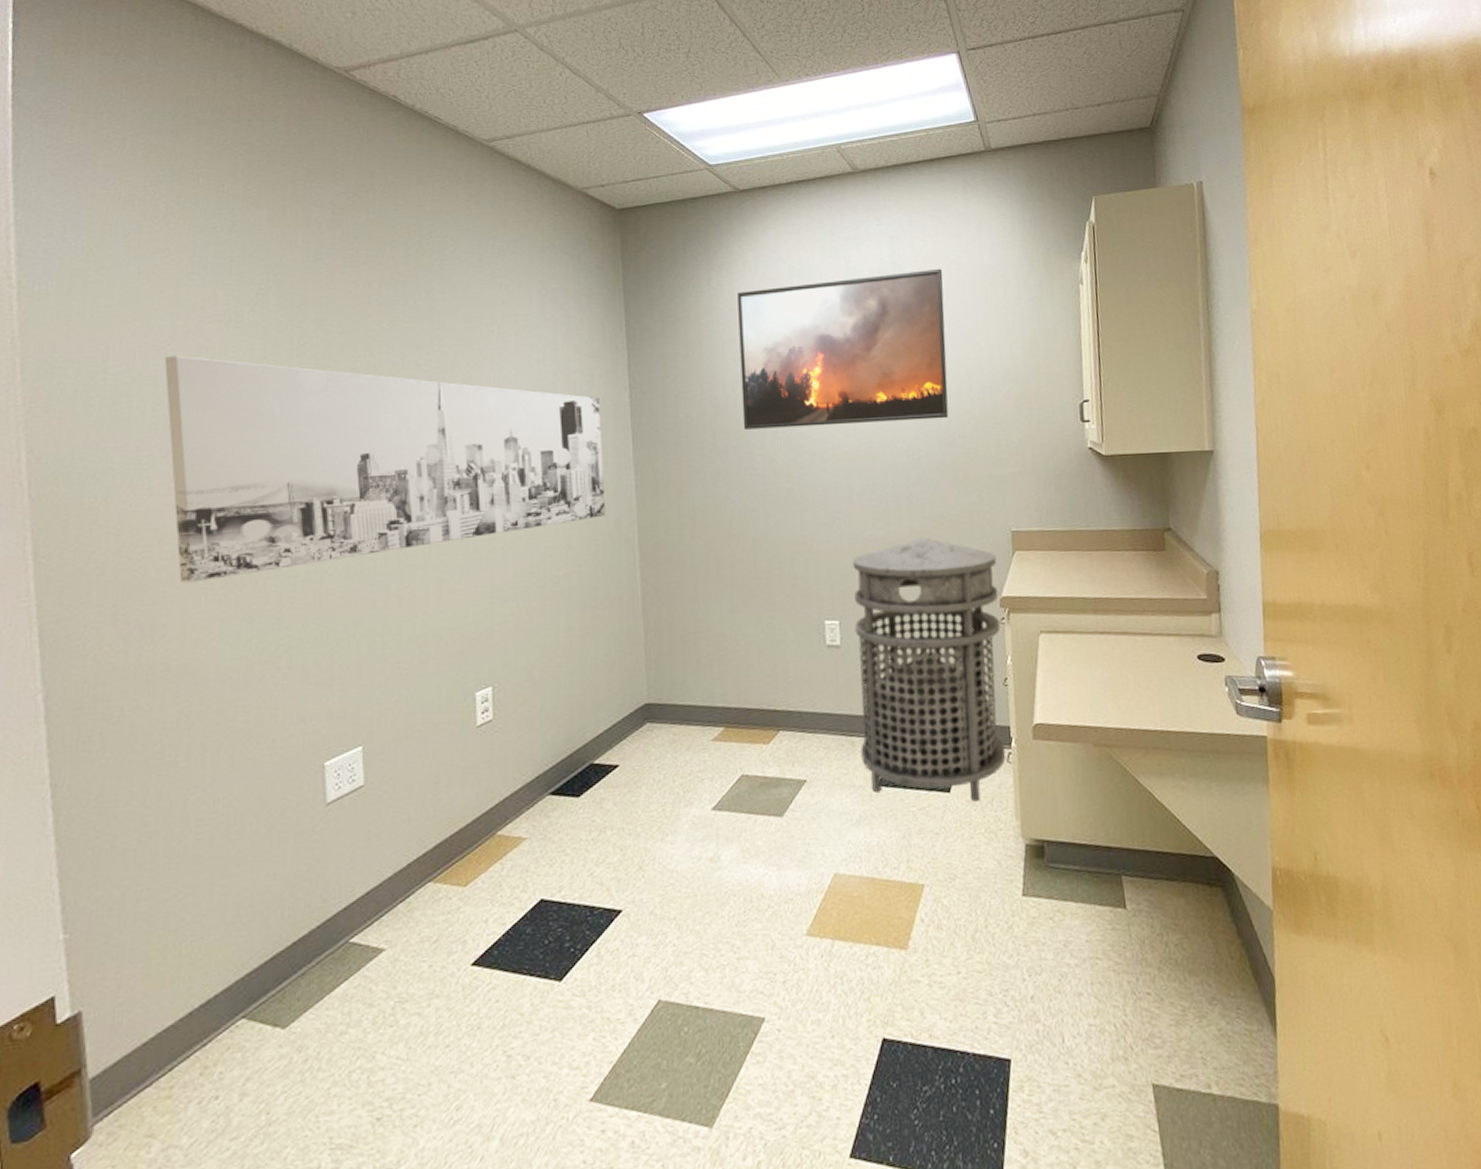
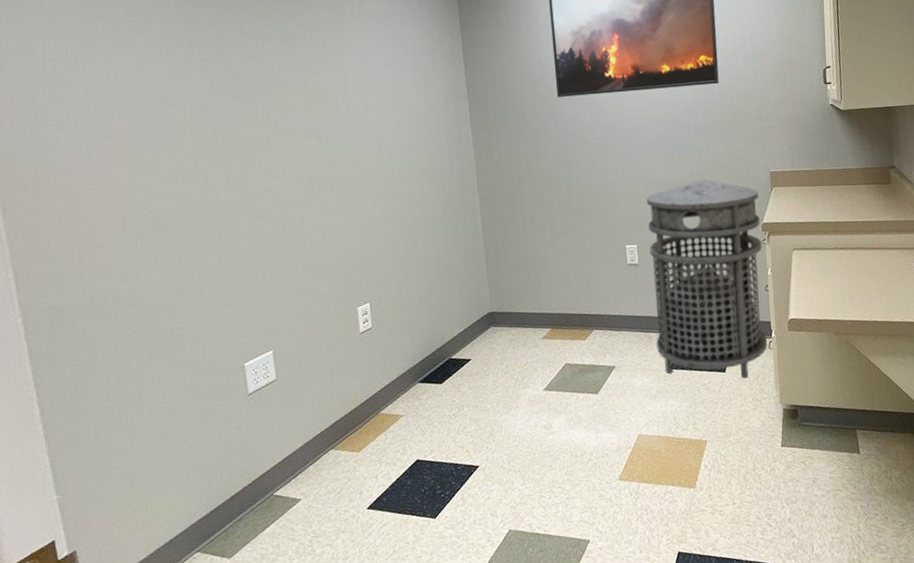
wall art: present [164,355,606,583] -> none [90,50,451,230]

